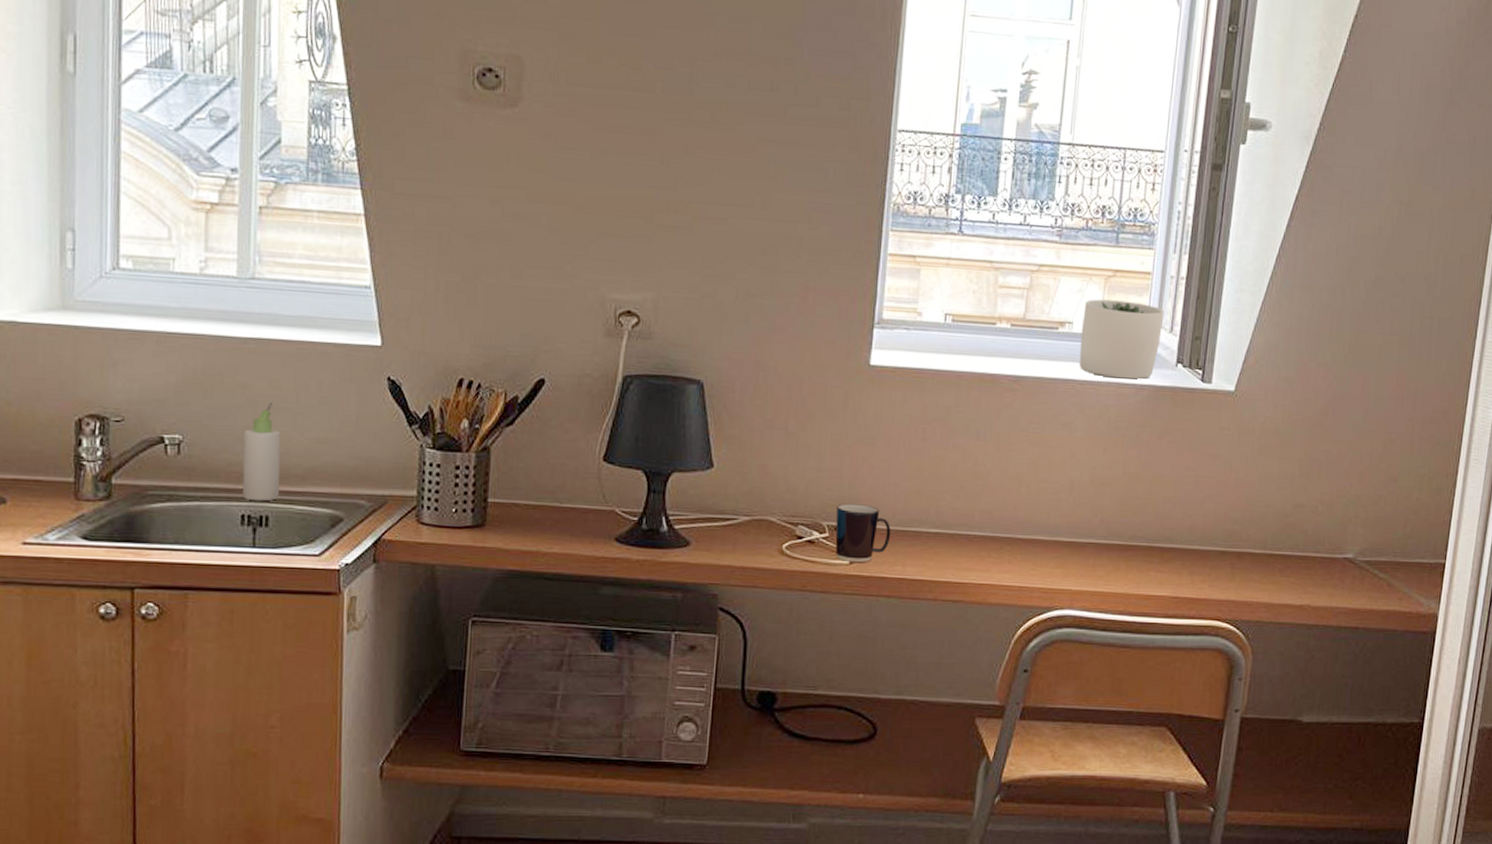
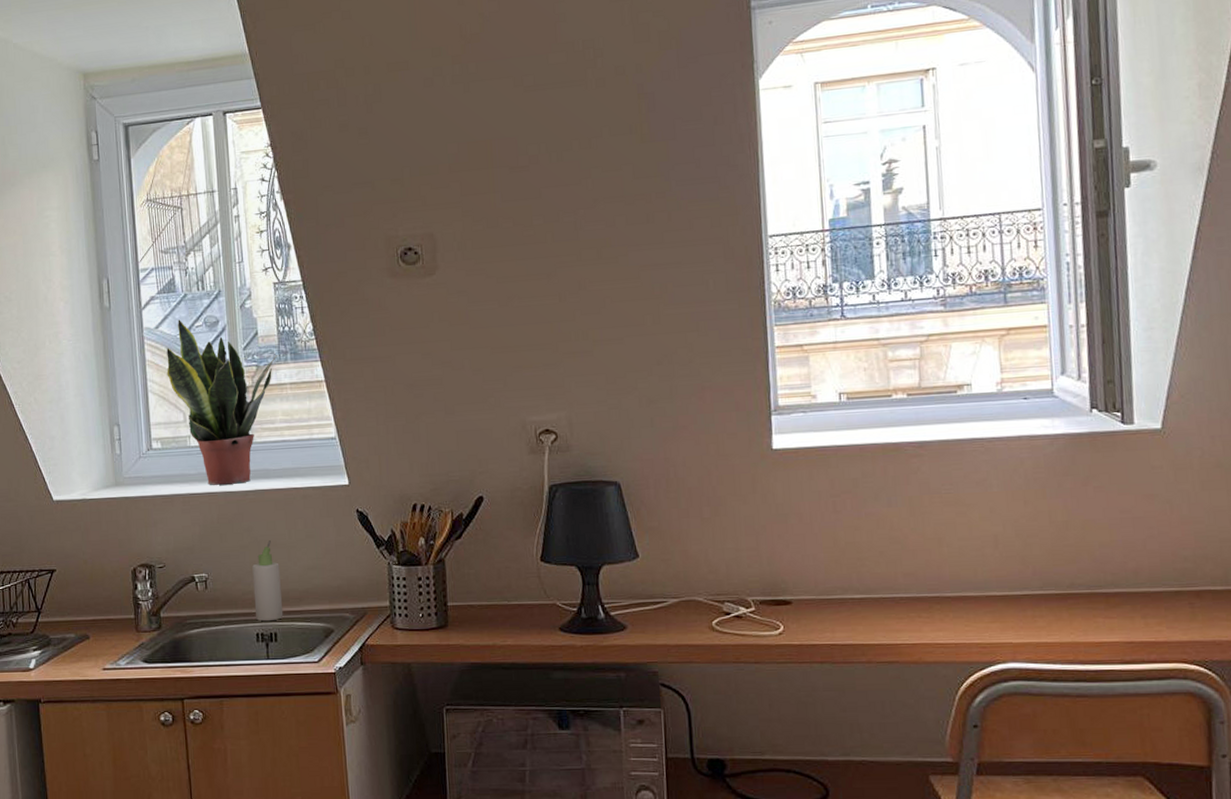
potted plant: none [149,106,304,328] -> present [166,319,277,485]
mug: present [835,503,891,563] -> none [758,578,816,633]
planter: present [1079,299,1165,380] -> none [980,356,1069,432]

